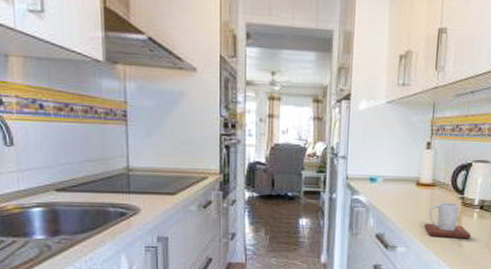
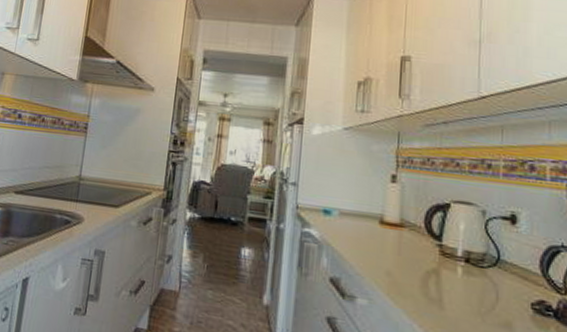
mug: present [424,203,472,239] -> none [391,248,456,301]

